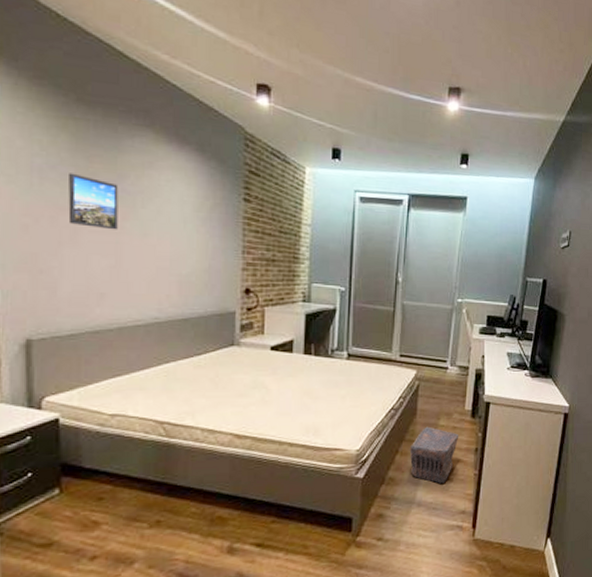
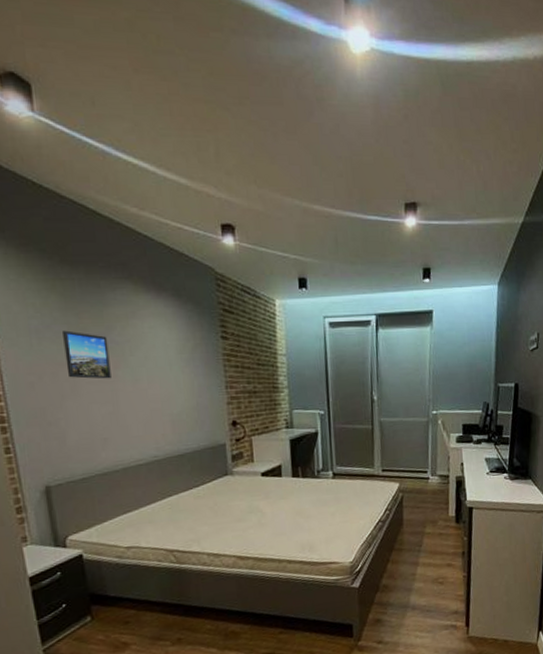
pouch: present [409,426,459,484] -> none [399,535,446,588]

